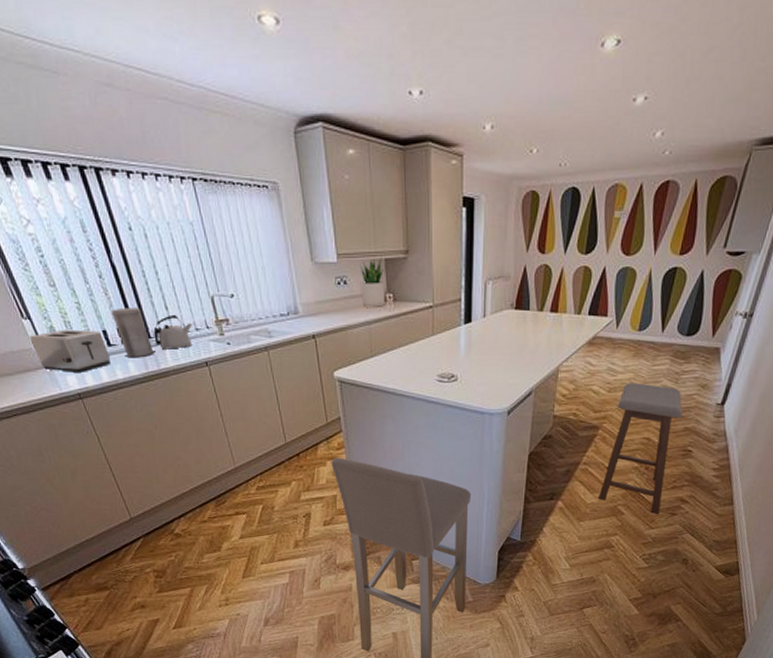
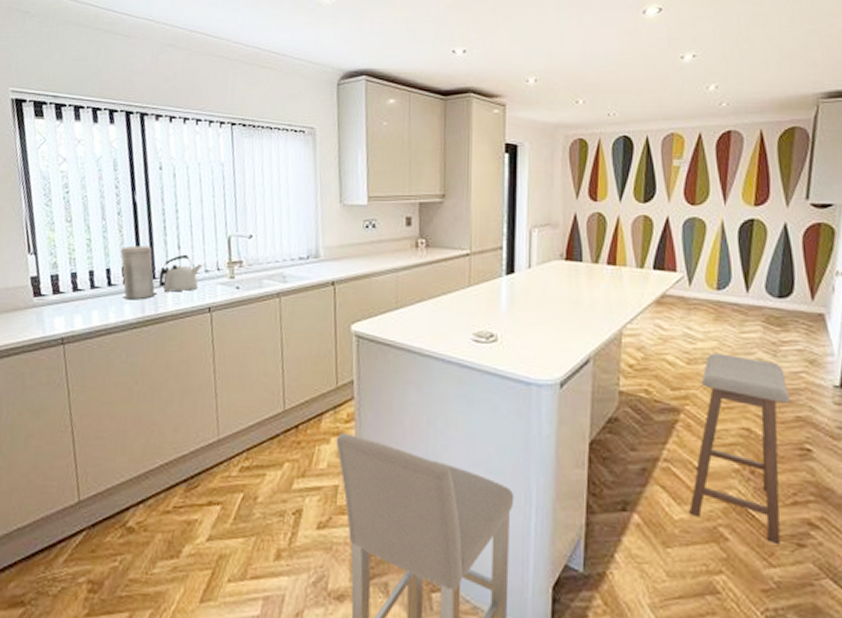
toaster: present [29,329,111,372] -> none [28,266,108,314]
planter: present [359,258,386,307] -> none [390,201,418,253]

